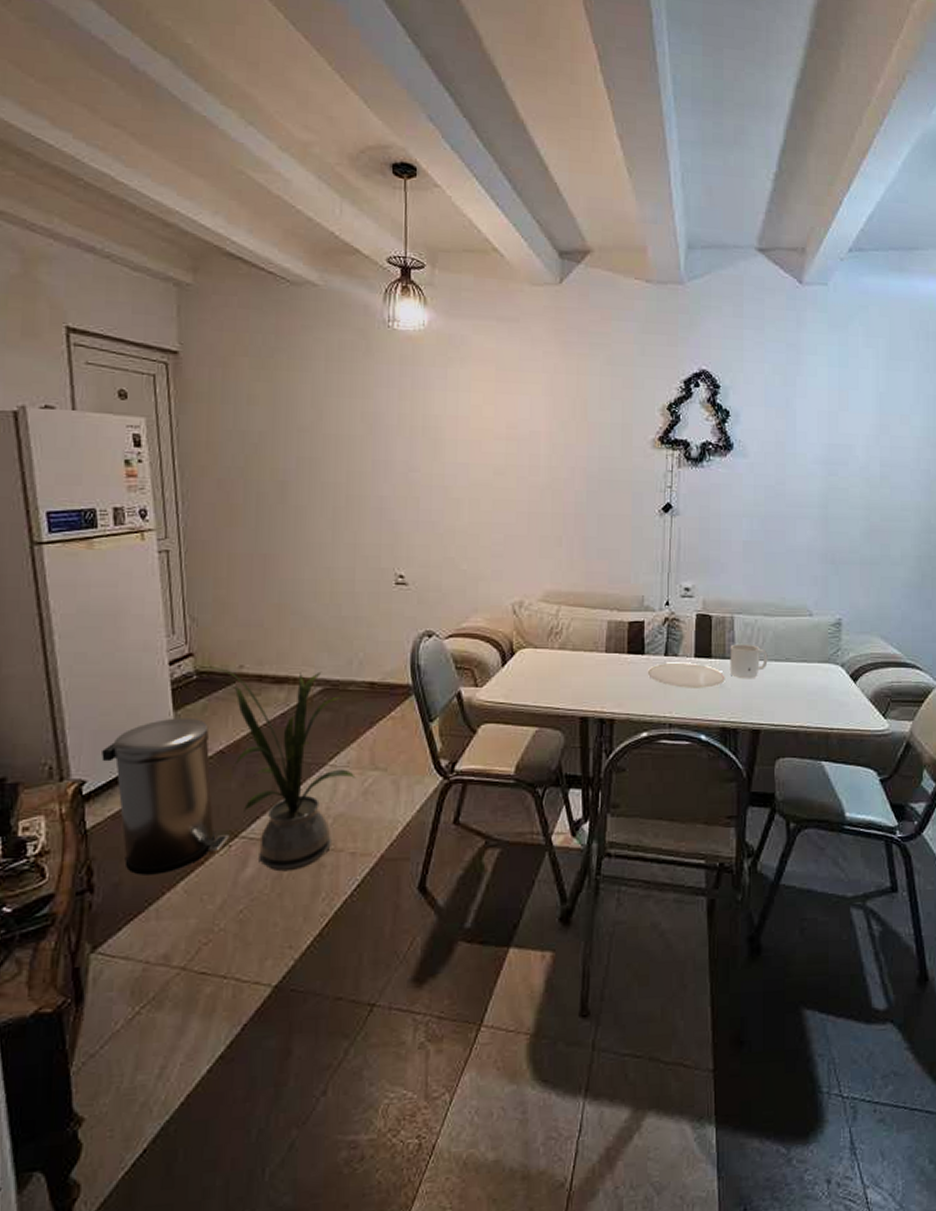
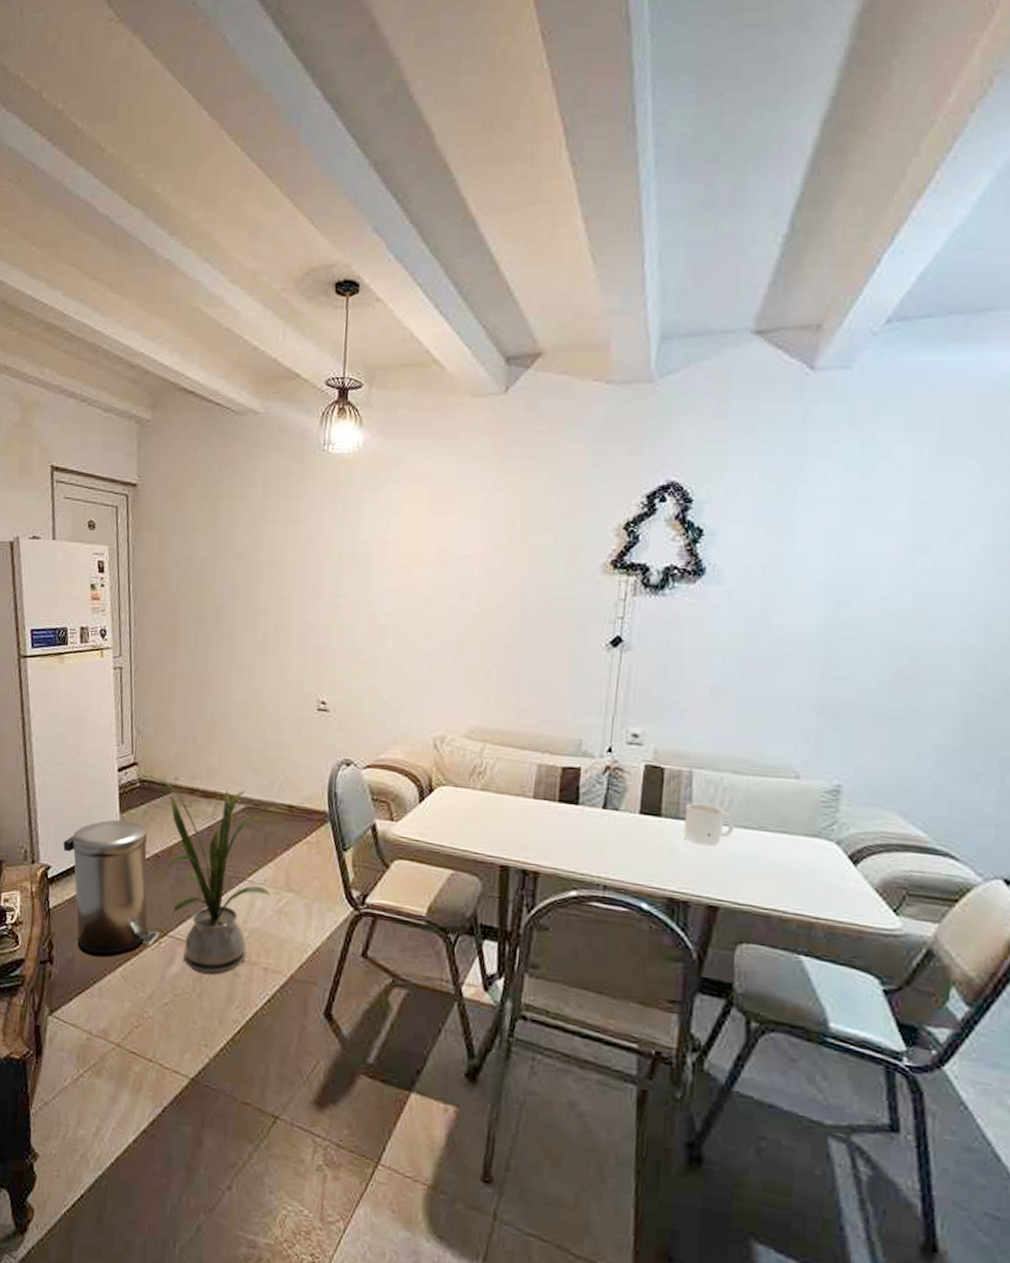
plate: present [647,662,725,688] -> none [580,817,677,851]

